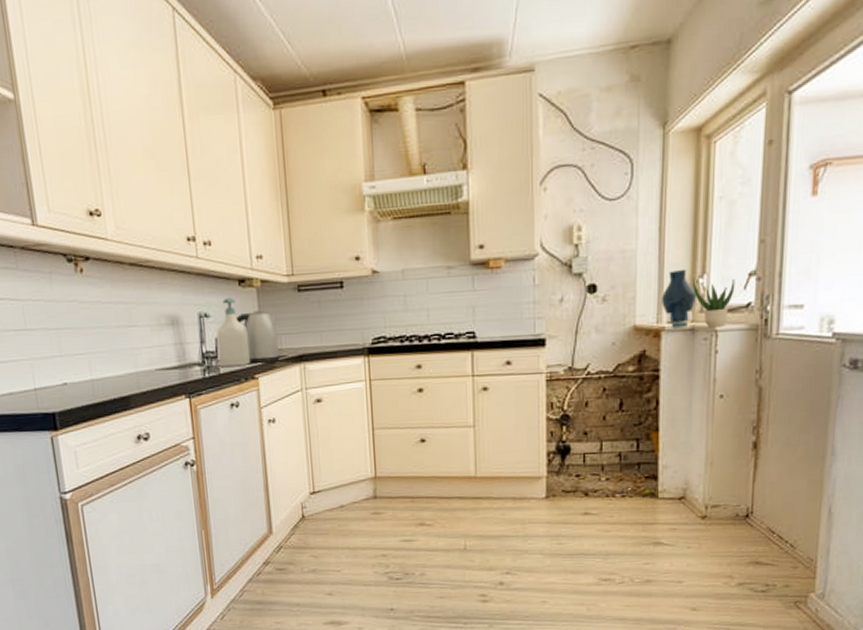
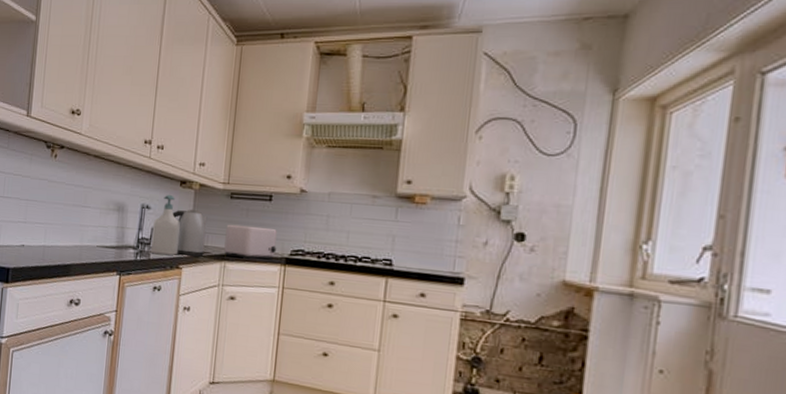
toaster: none [299,317,357,357] -> present [224,224,277,260]
vase: present [660,270,696,329] -> none [596,232,638,292]
potted plant: present [693,277,735,328] -> none [635,242,686,299]

